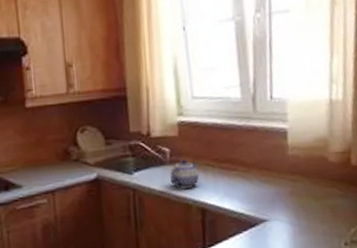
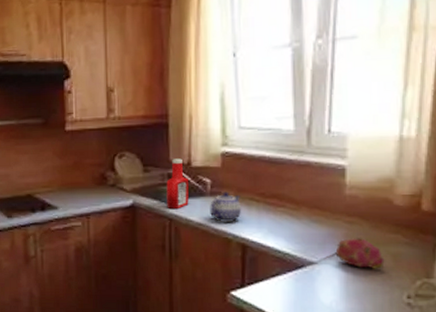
ketchup bottle: none [128,130,150,180] -> present [166,158,189,210]
fruit: none [283,194,325,222] -> present [335,238,385,269]

